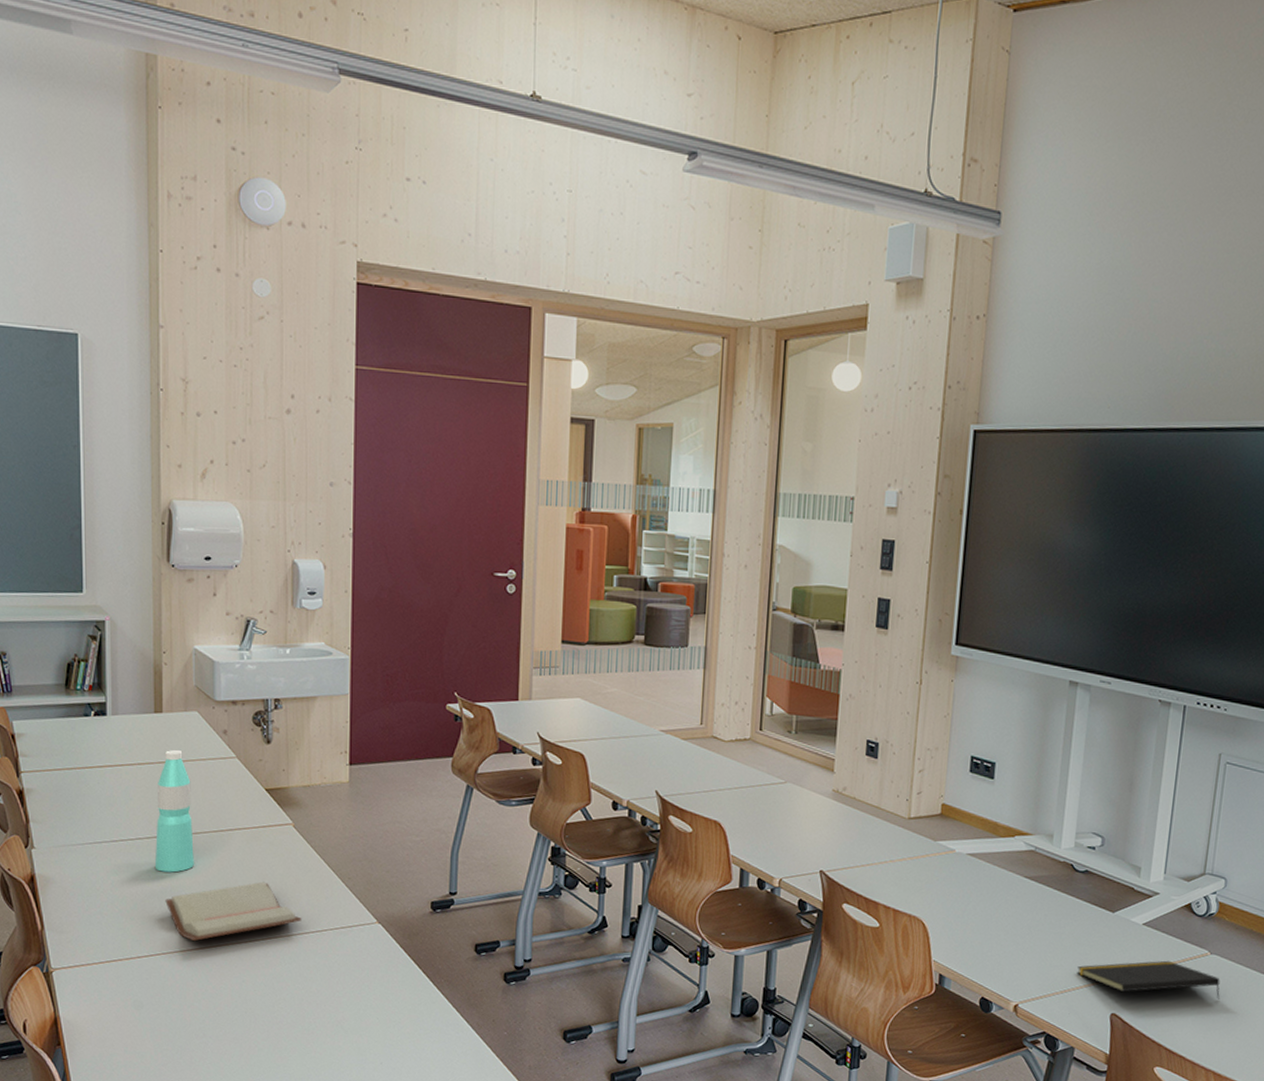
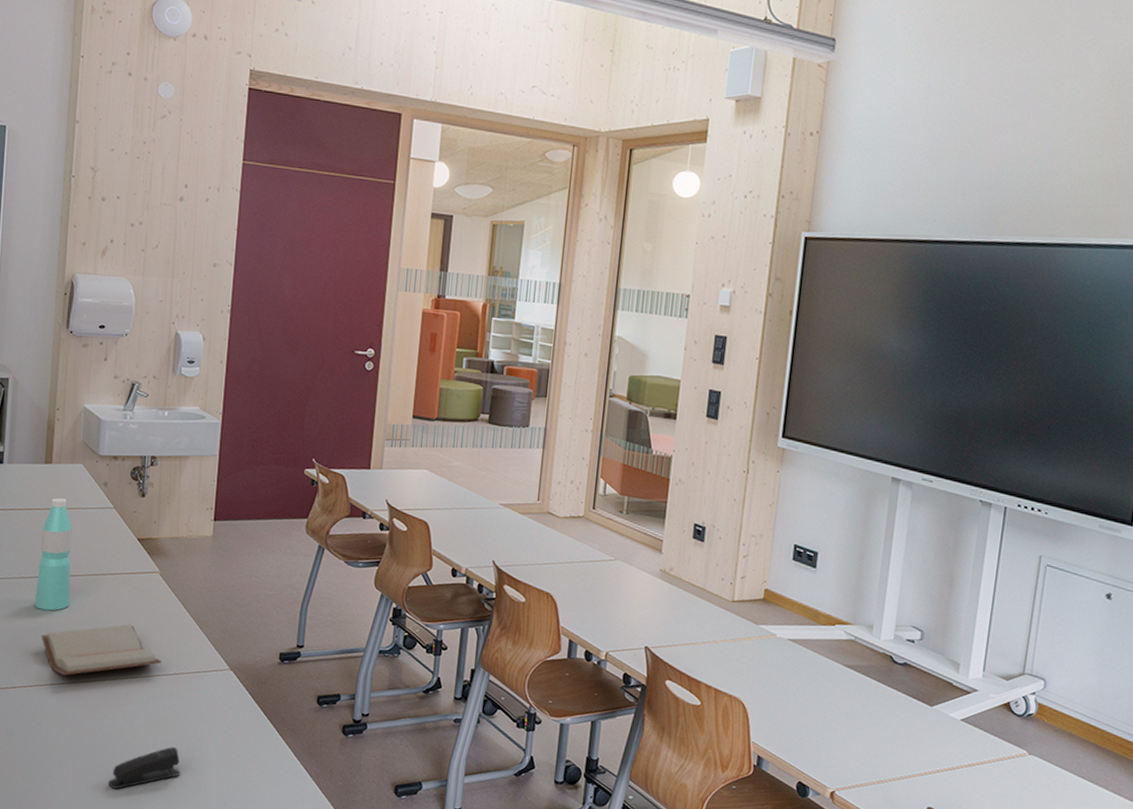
stapler: none [253,1008,330,1056] -> present [108,747,180,789]
notepad: present [1077,960,1220,1000] -> none [894,757,1039,801]

